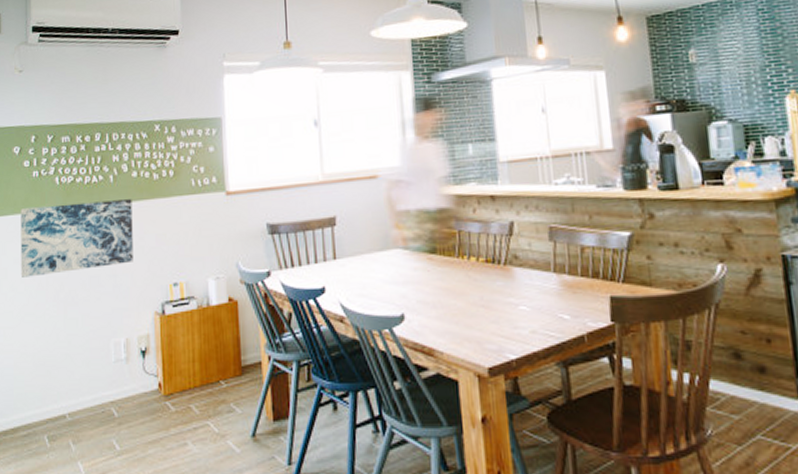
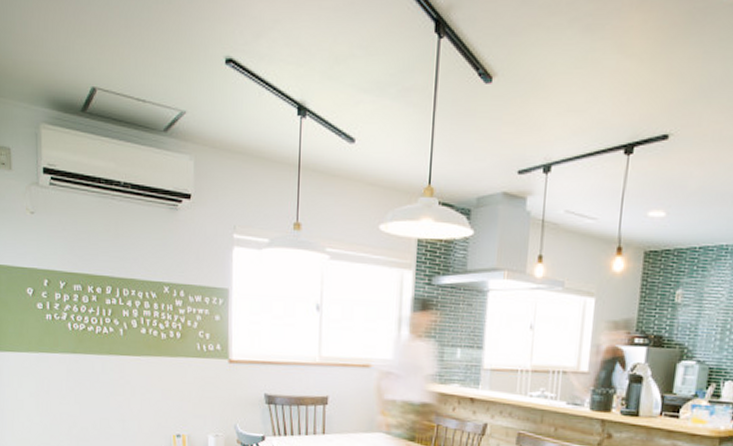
wall art: present [20,199,133,278] -> none [35,348,141,412]

